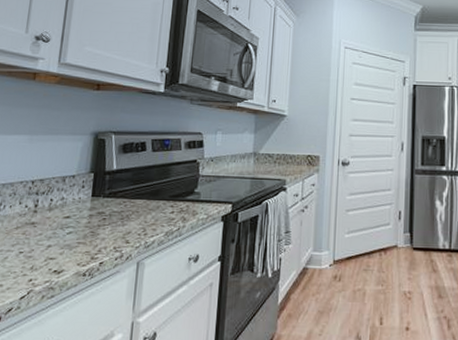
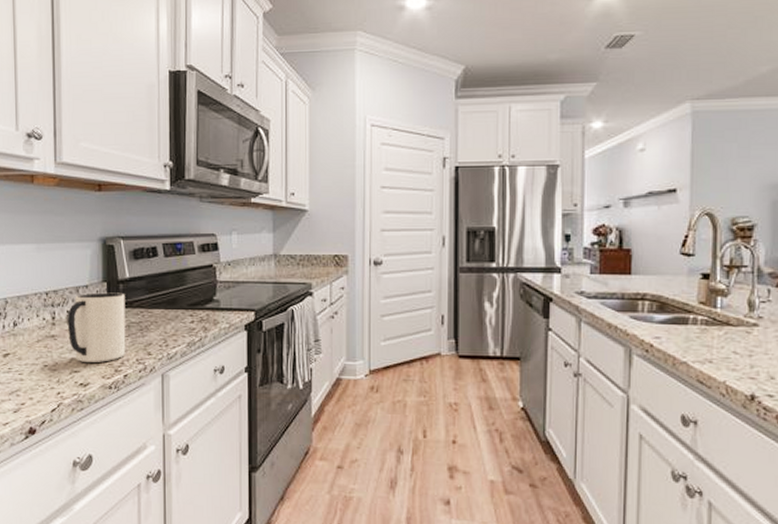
mug: none [48,182,110,251] -> present [67,292,126,363]

